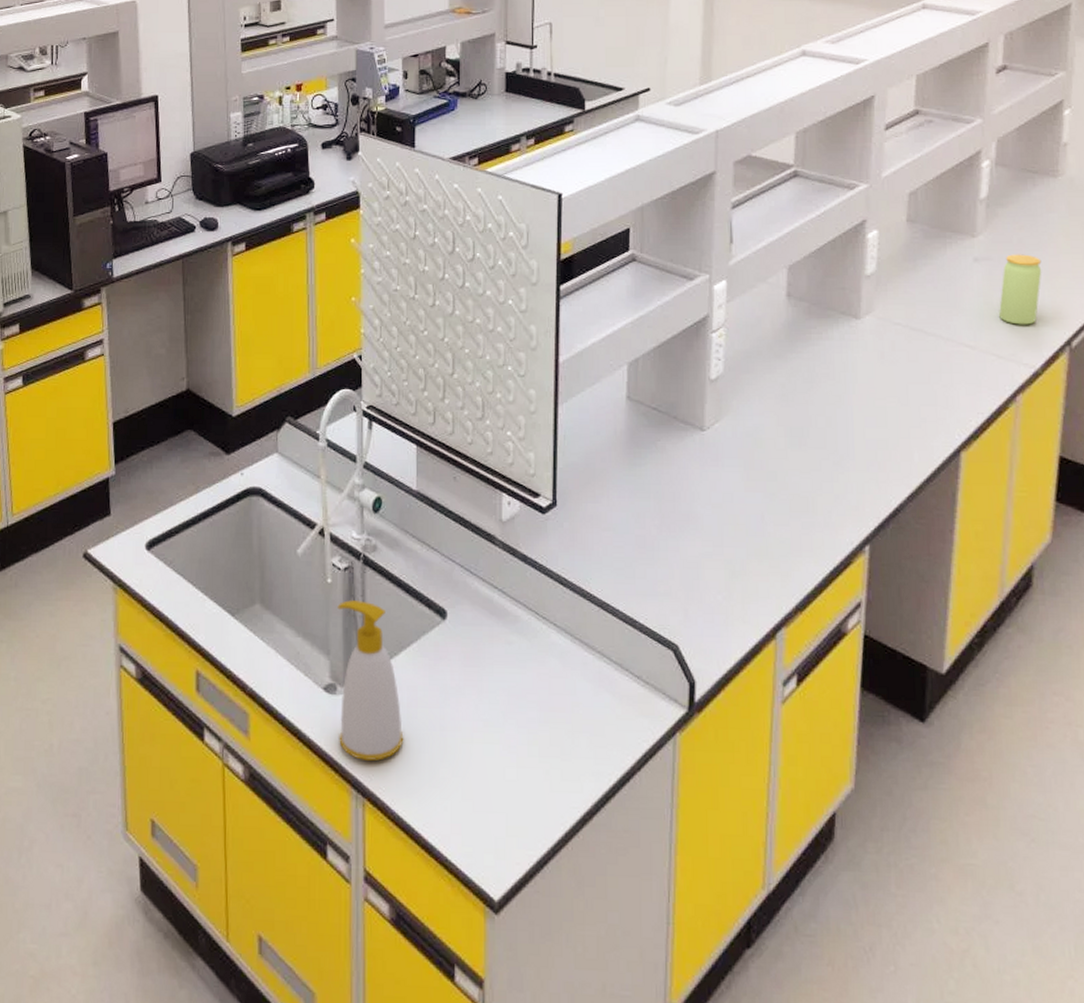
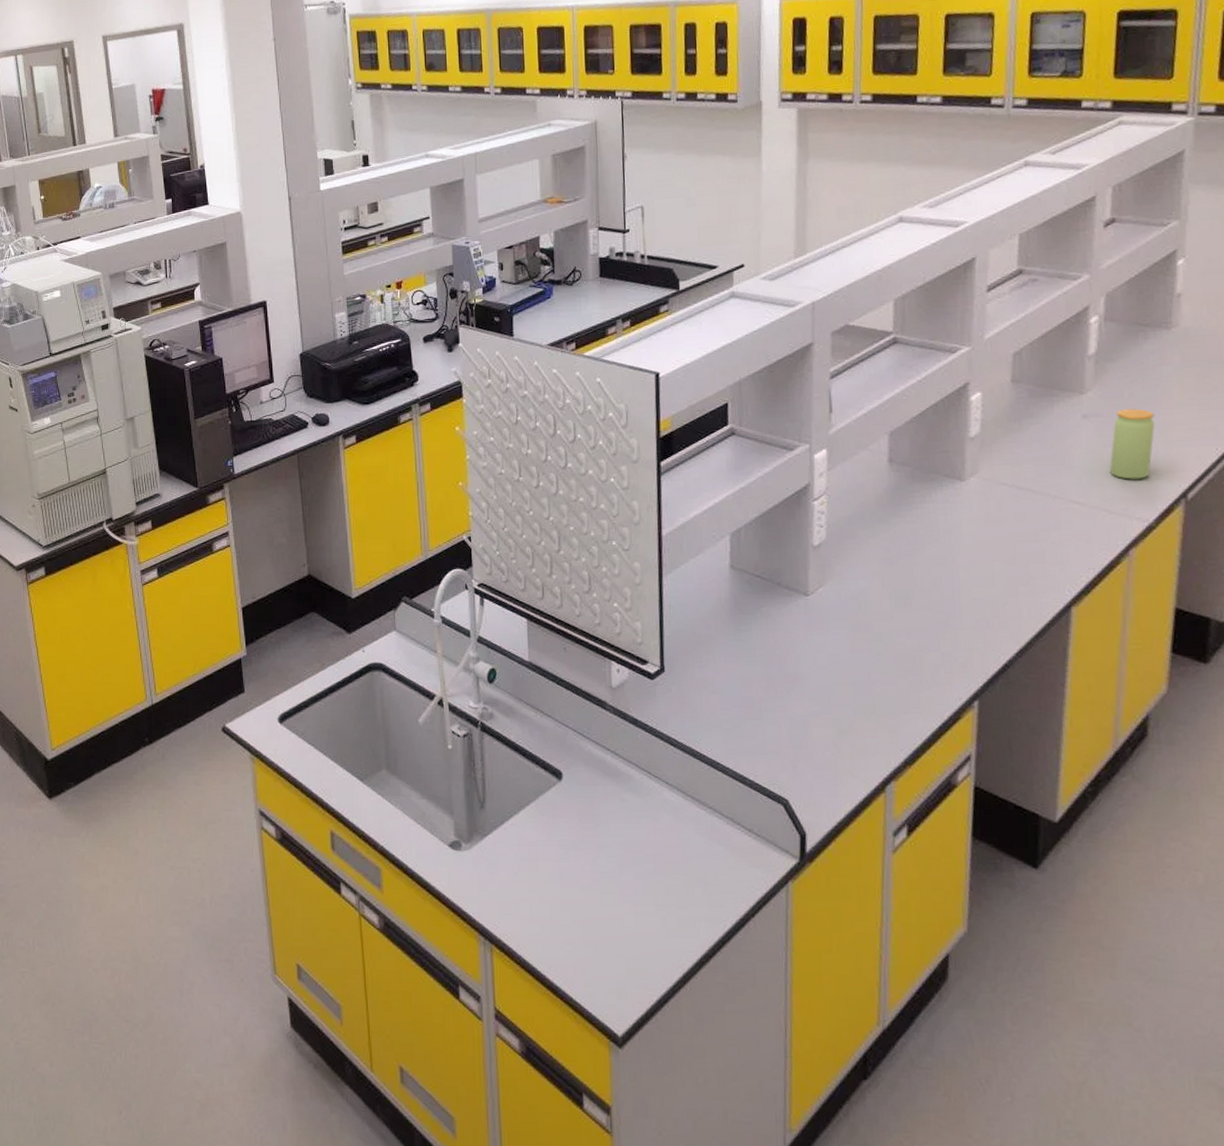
soap bottle: present [337,600,404,762] -> none [458,764,527,911]

